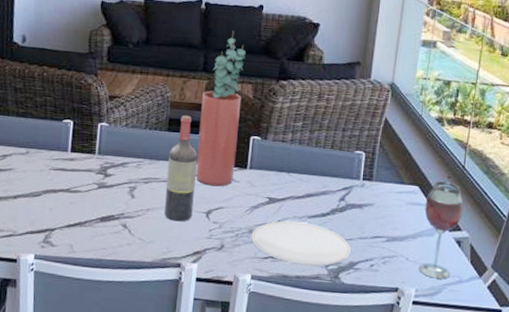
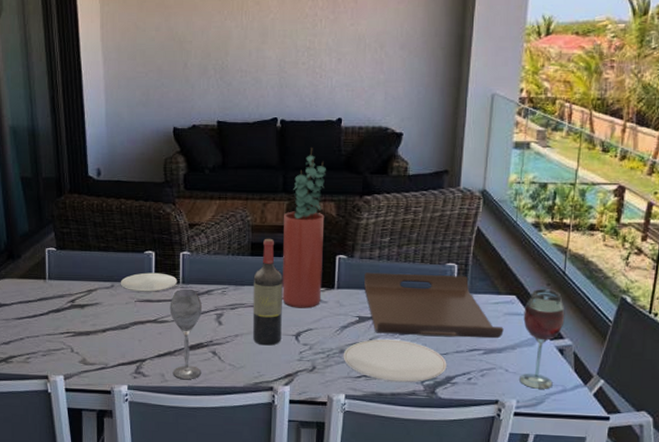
plate: none [36,141,94,161] -> present [120,272,178,292]
wineglass: none [81,159,117,252] -> present [169,288,203,379]
serving tray: none [276,155,406,227] -> present [364,272,504,339]

